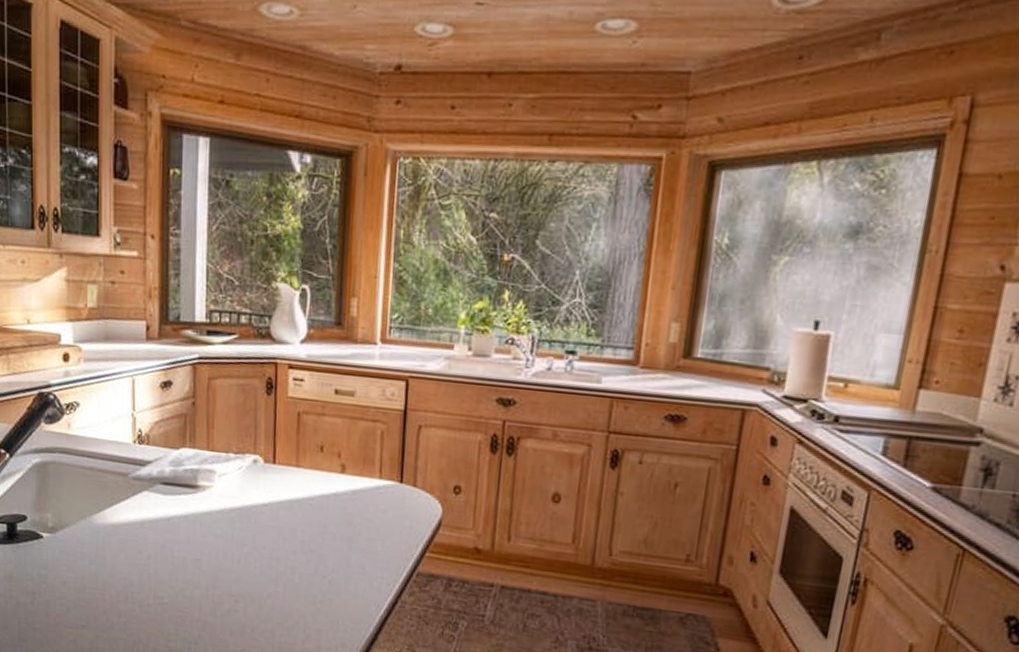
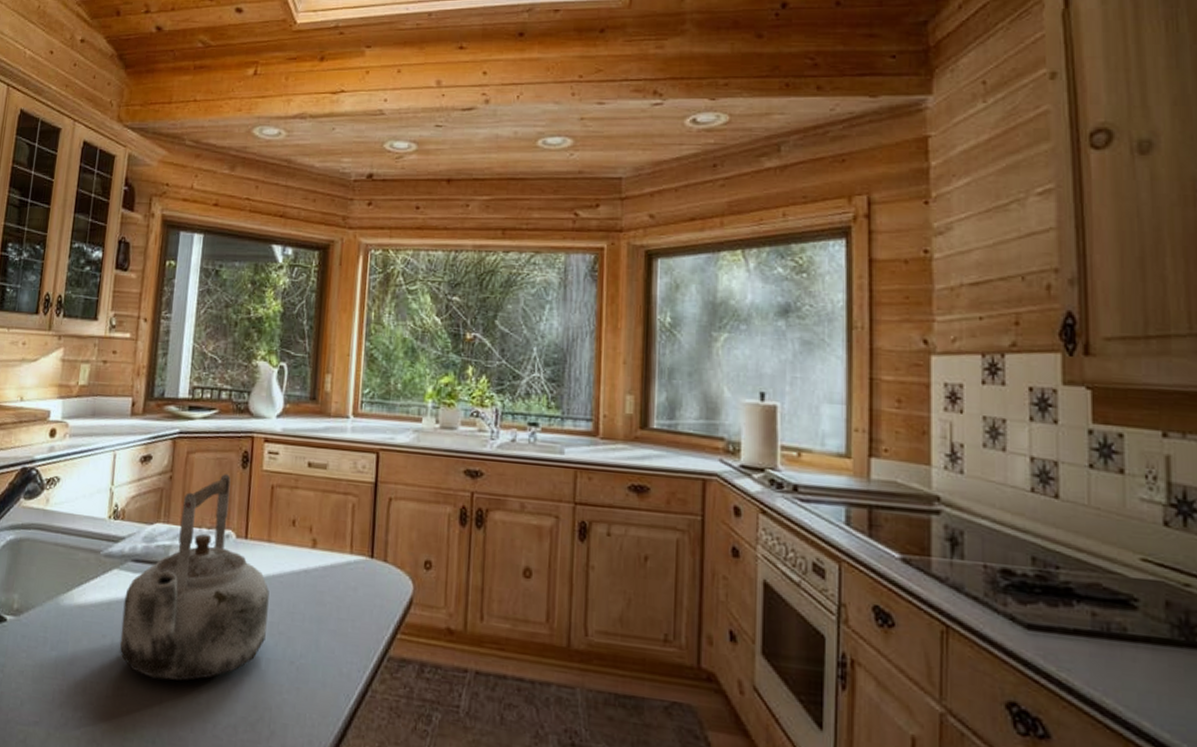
kettle: none [156,400,300,592] -> present [119,474,270,681]

